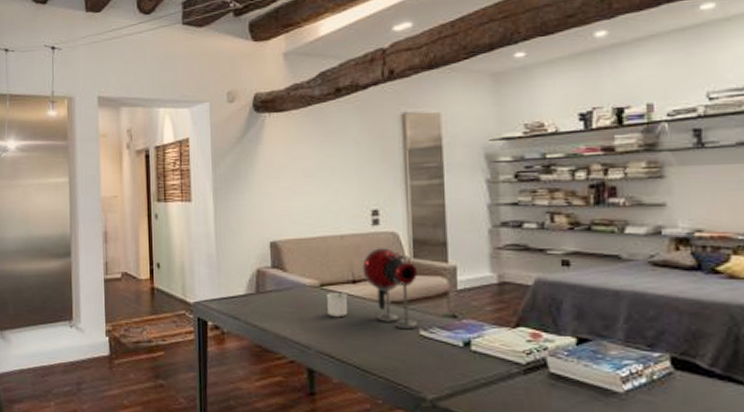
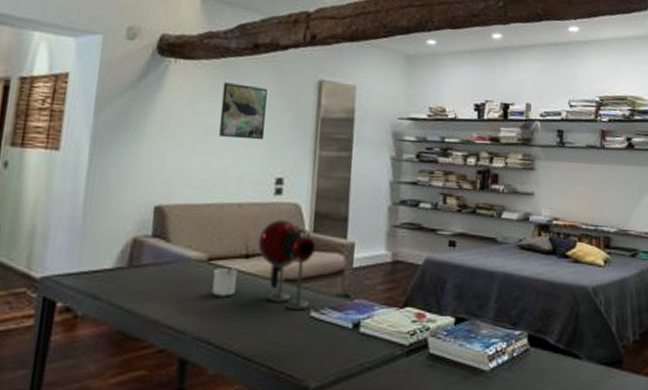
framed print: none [313,127,356,178] -> present [218,82,267,141]

